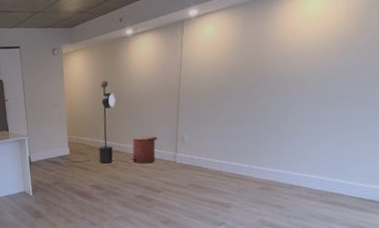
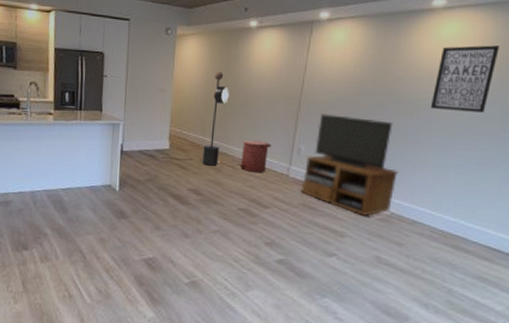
tv stand: none [188,101,275,187] -> present [301,113,399,216]
wall art: none [299,13,363,83] -> present [430,45,500,113]

